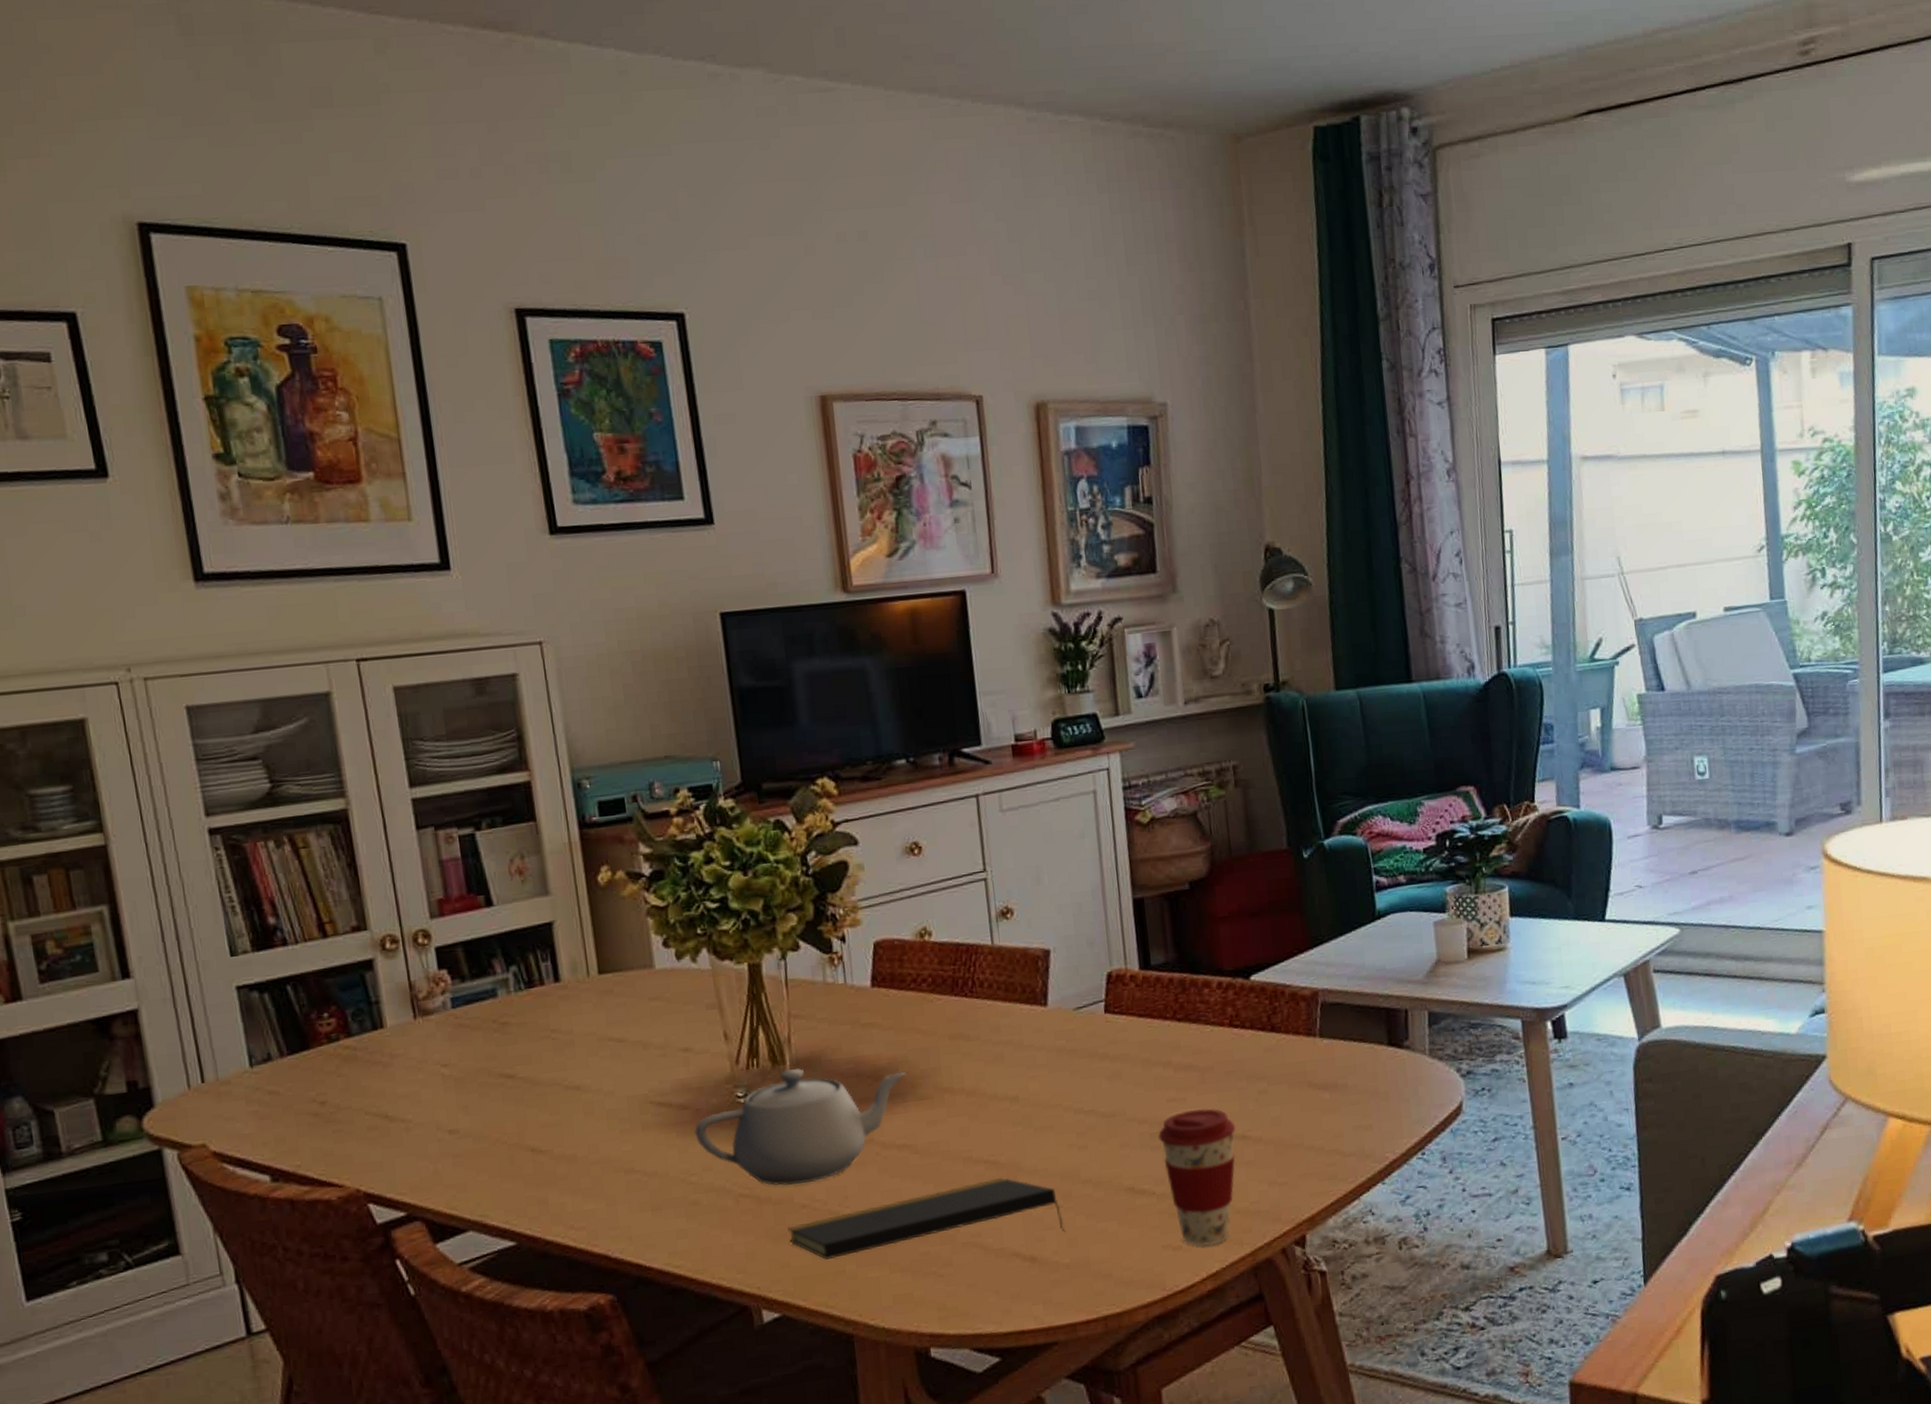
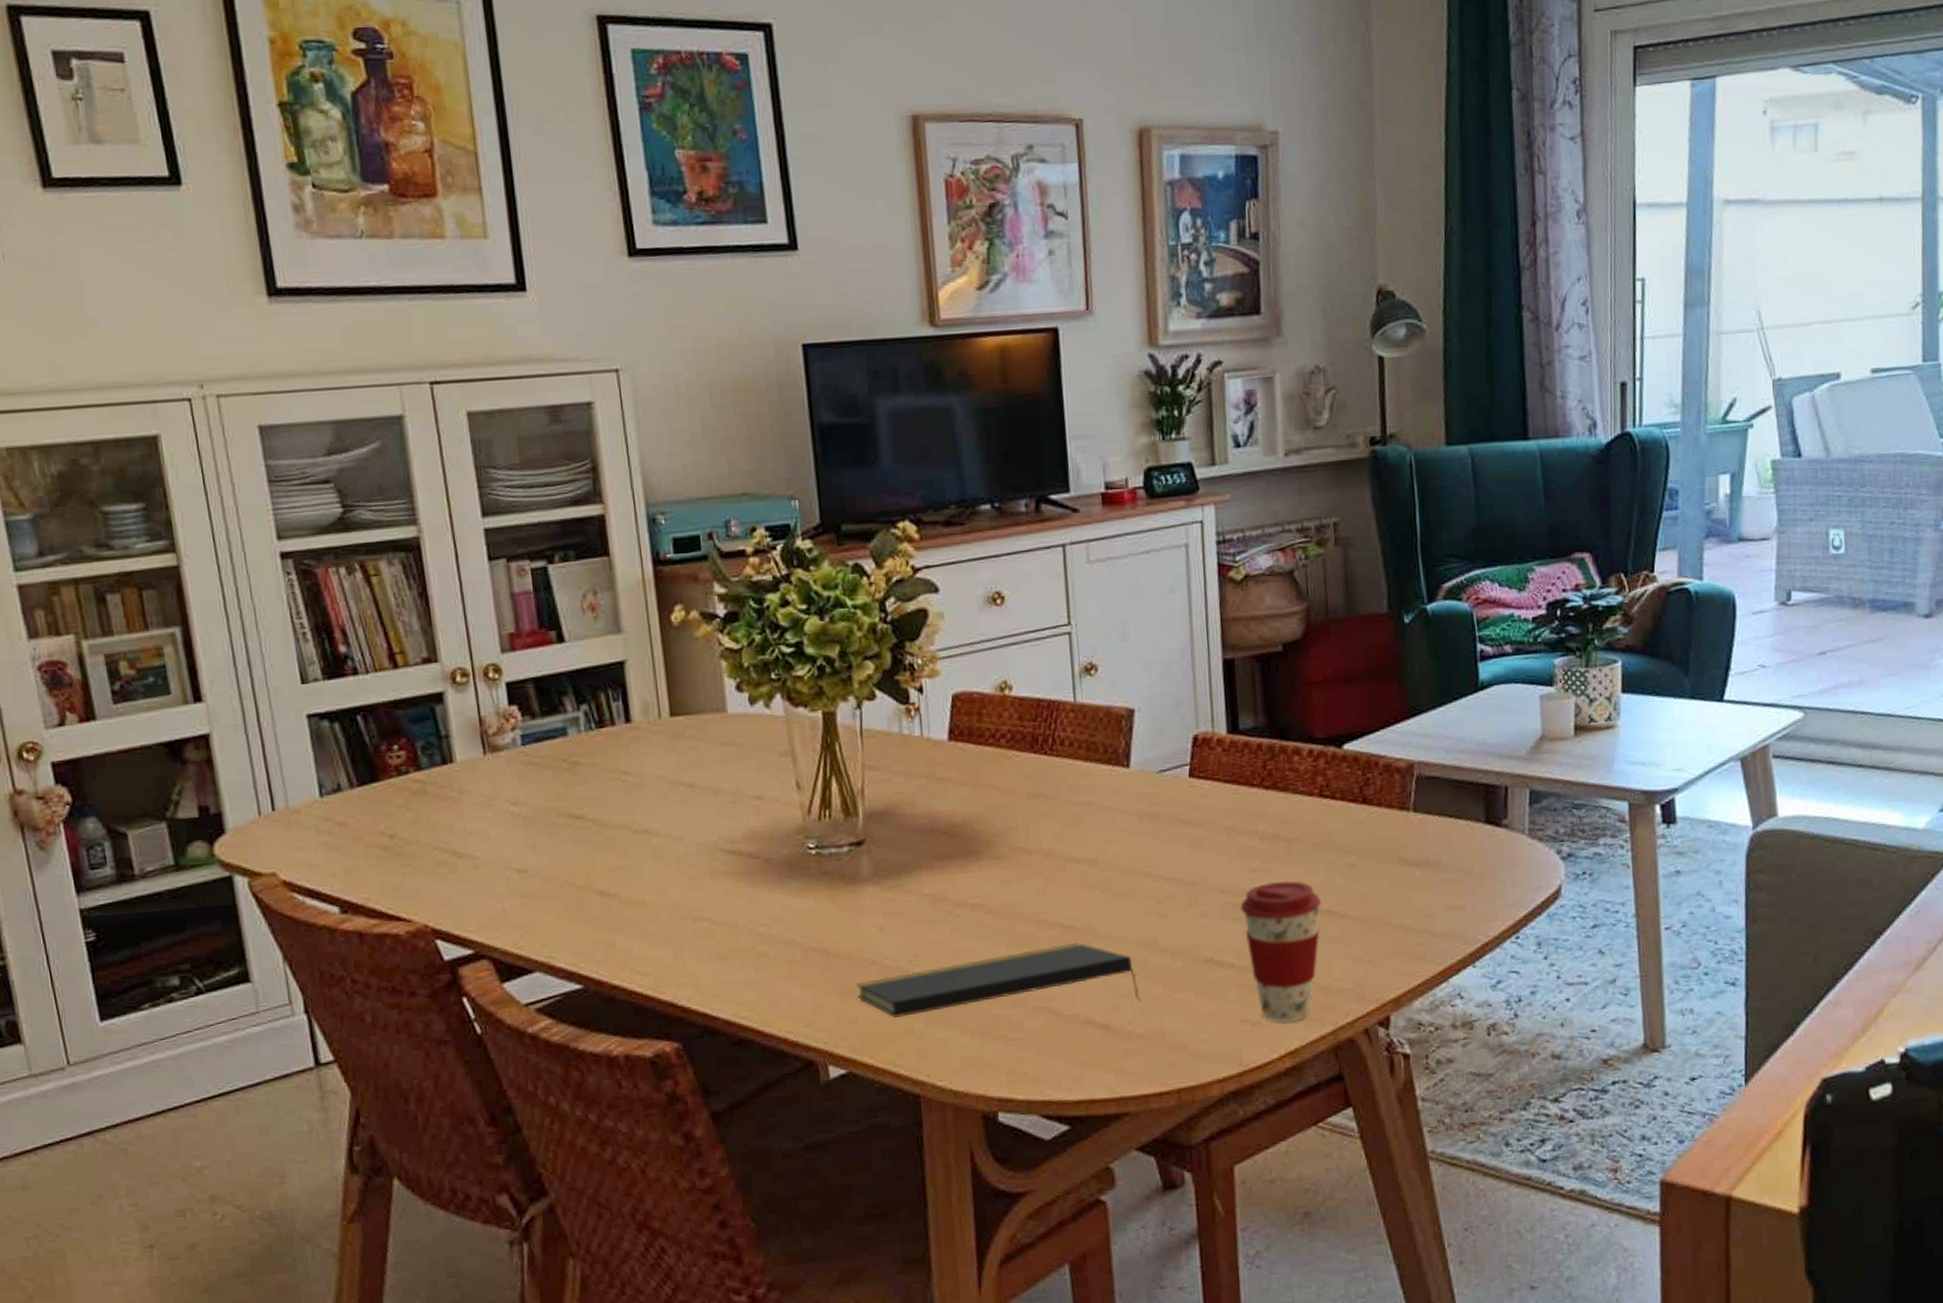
teapot: present [695,1068,906,1186] -> none [764,822,981,941]

